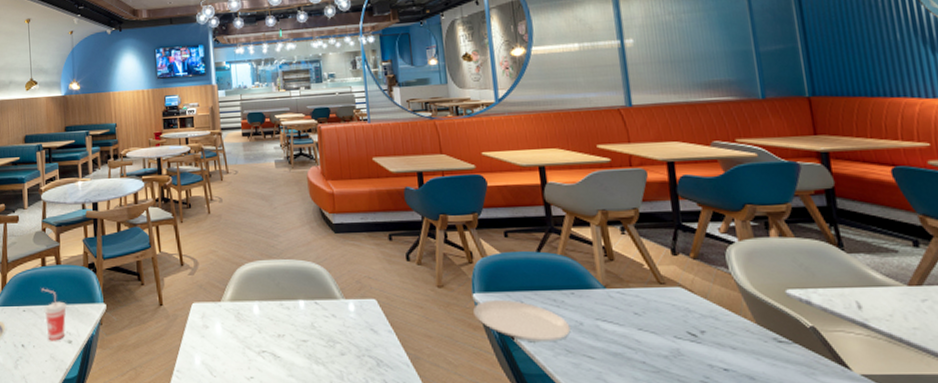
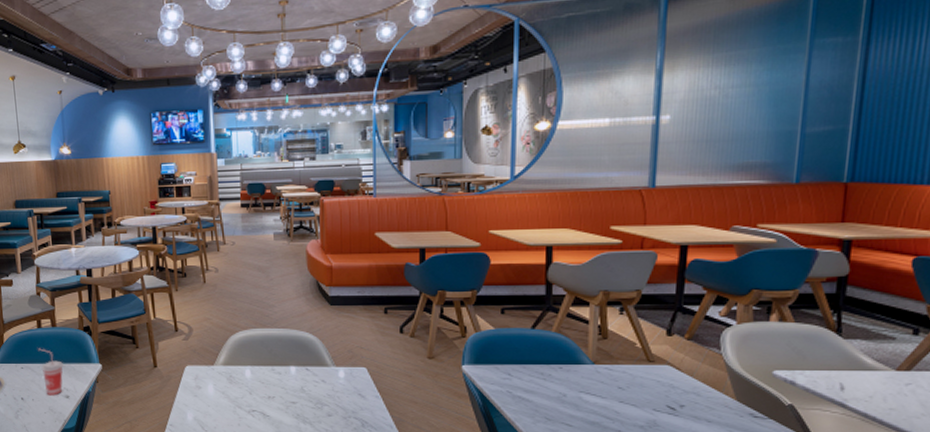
plate: present [473,299,571,343] -> none [461,371,553,411]

